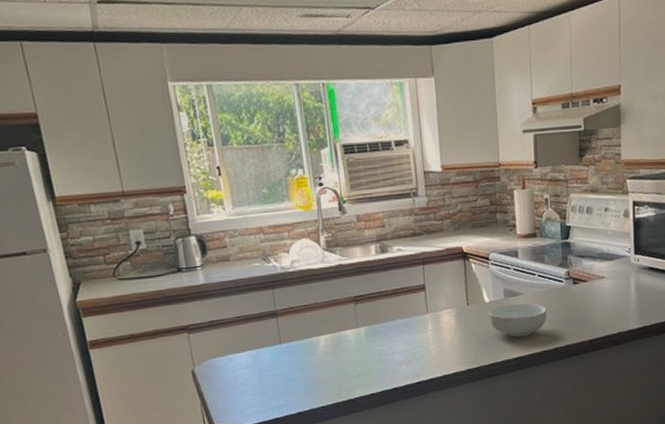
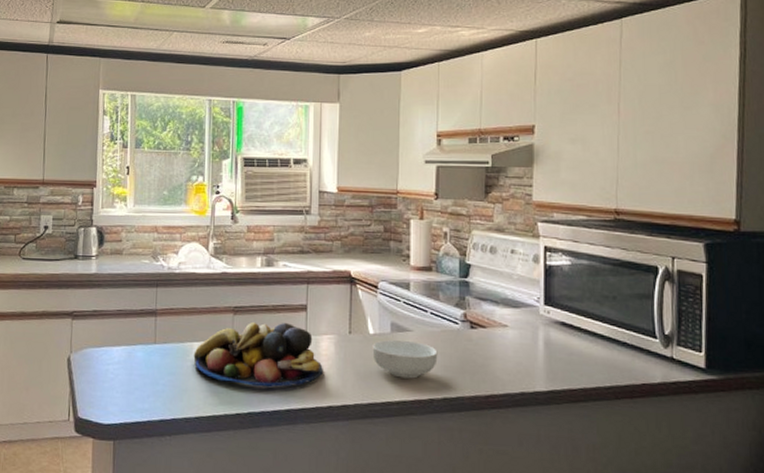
fruit bowl: none [321,304,447,368] -> present [193,322,323,388]

